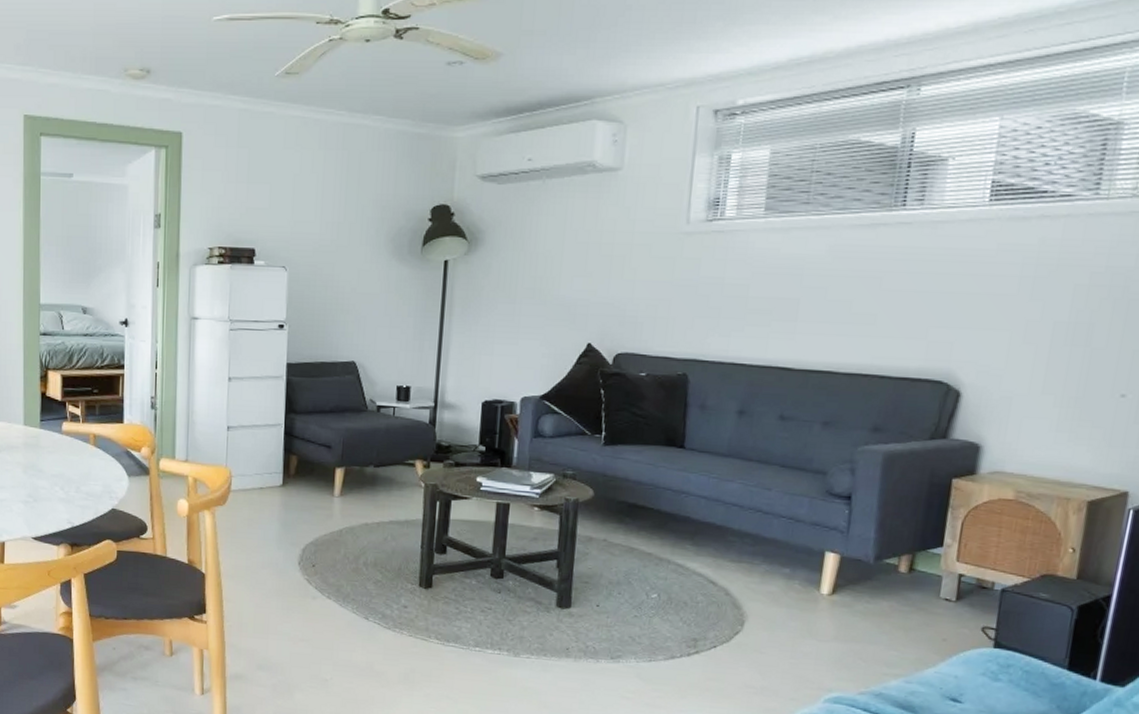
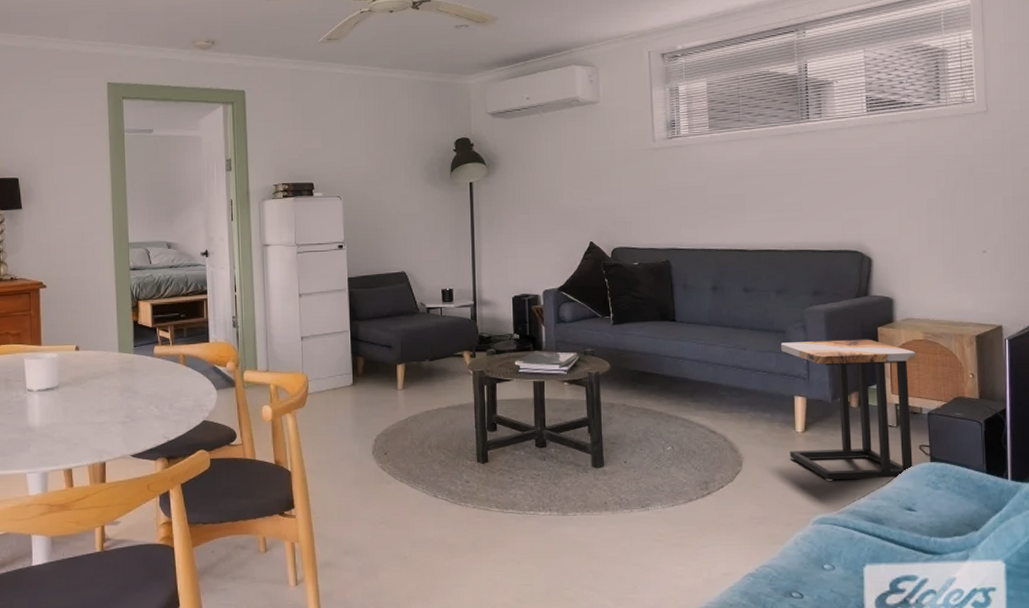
side table: none [807,486,1000,661] -> present [780,339,916,481]

